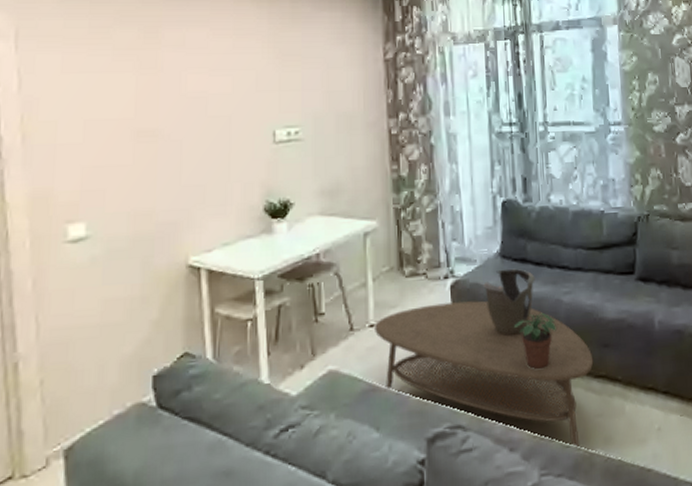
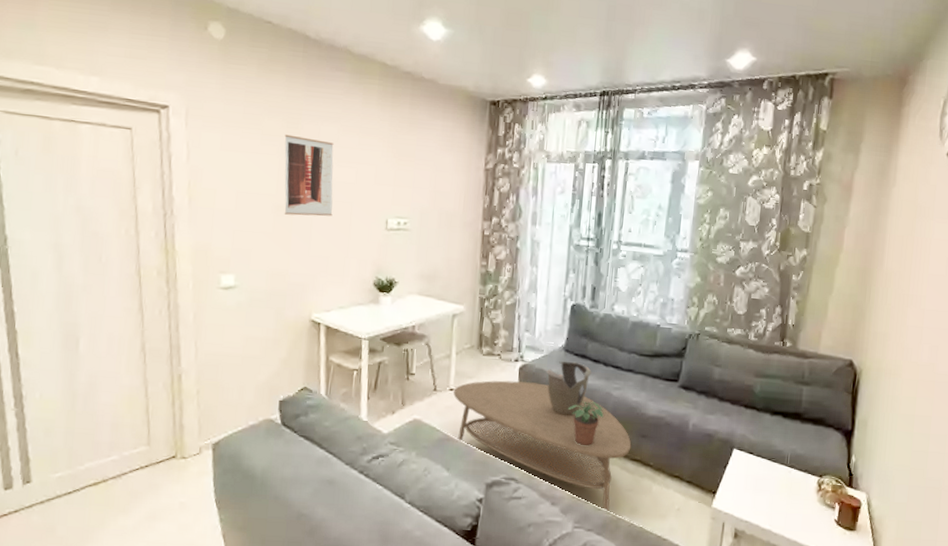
wall art: none [141,46,207,140] -> present [284,134,334,216]

